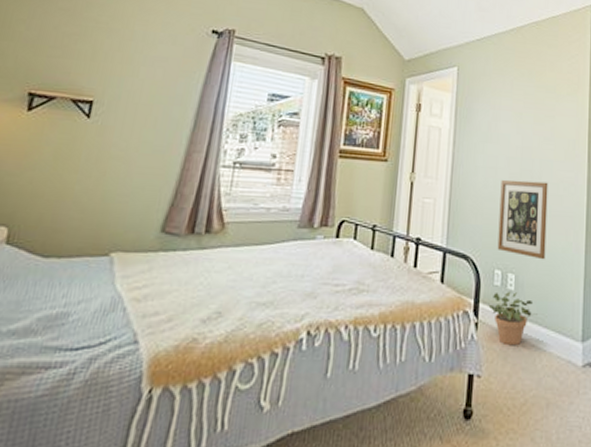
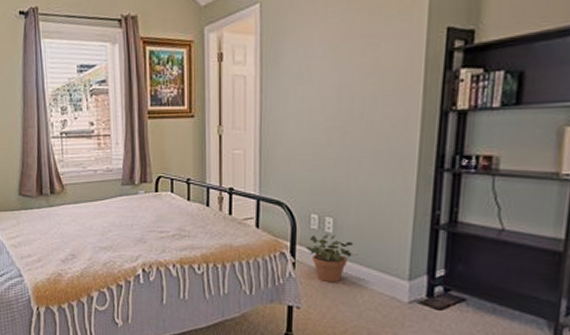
wall art: present [497,180,548,260] -> none [313,121,372,203]

